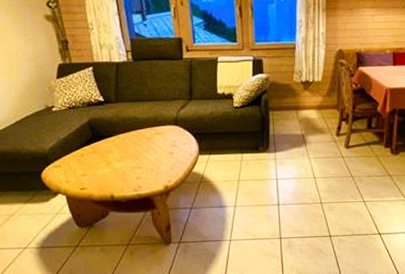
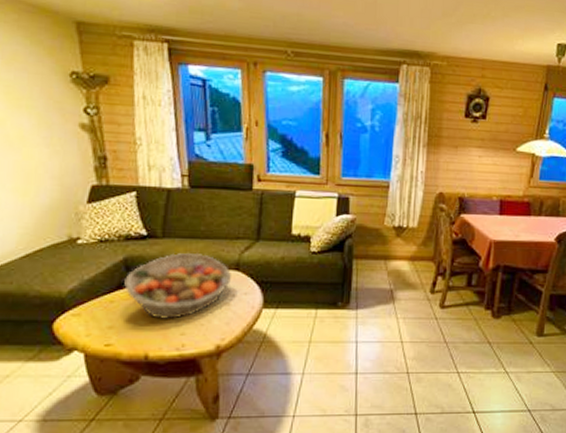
fruit basket: none [90,113,173,167] -> present [124,252,232,319]

